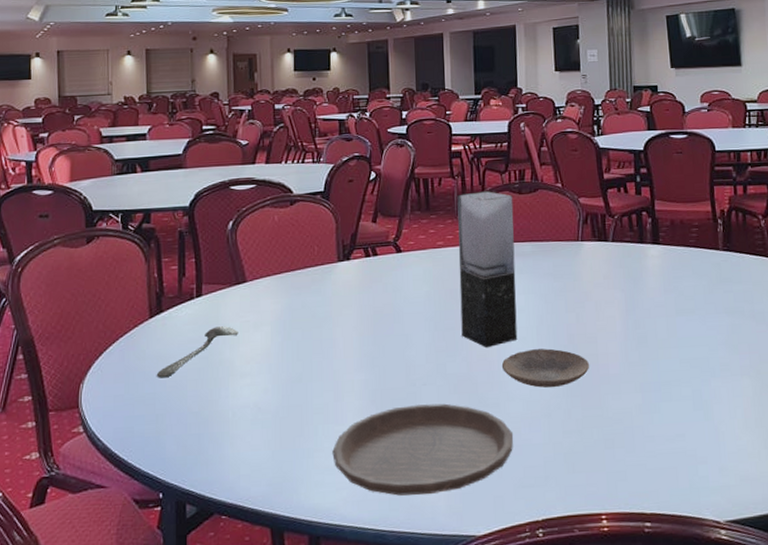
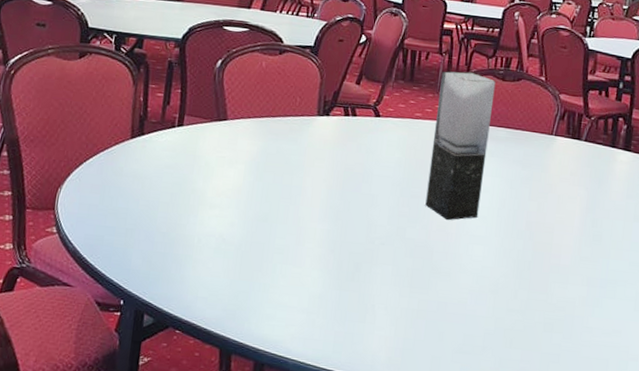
spoon: present [156,326,238,378] -> none [130,157,214,196]
plate: present [332,403,514,496] -> none [286,260,460,345]
plate: present [501,348,590,388] -> none [458,228,543,268]

